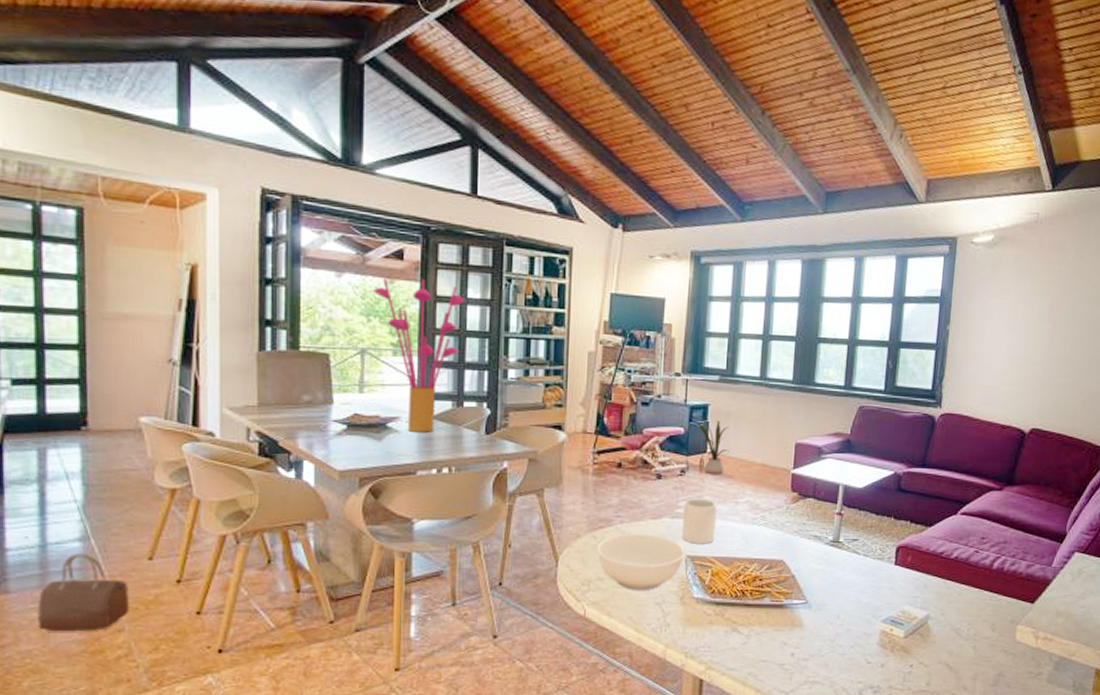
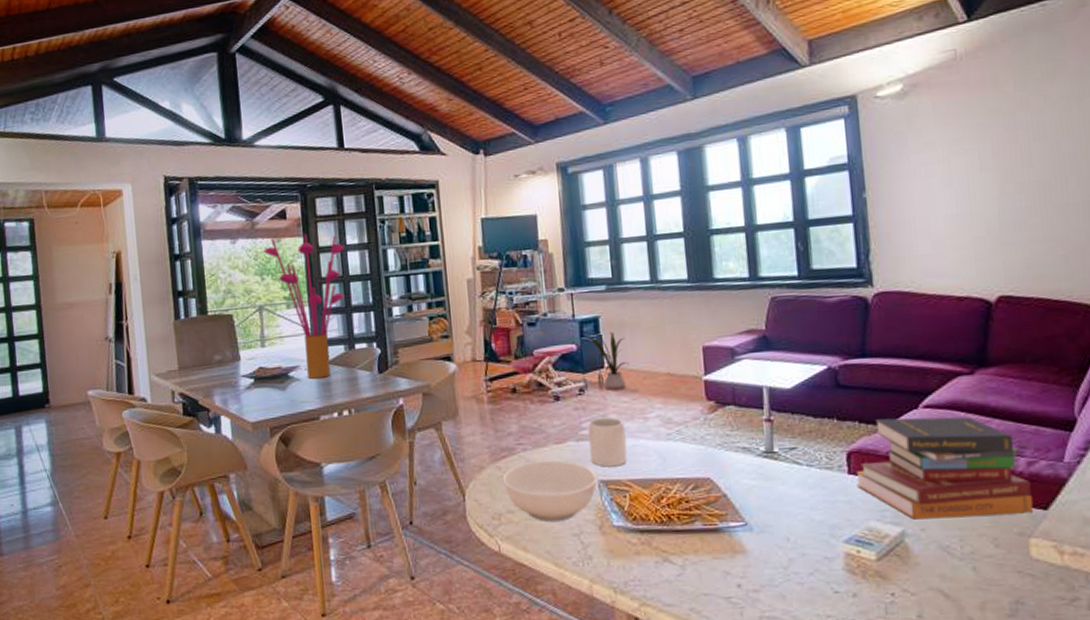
handbag: present [37,553,129,631] -> none [24,517,93,588]
books: none [900,521,1026,606] -> present [856,417,1034,520]

